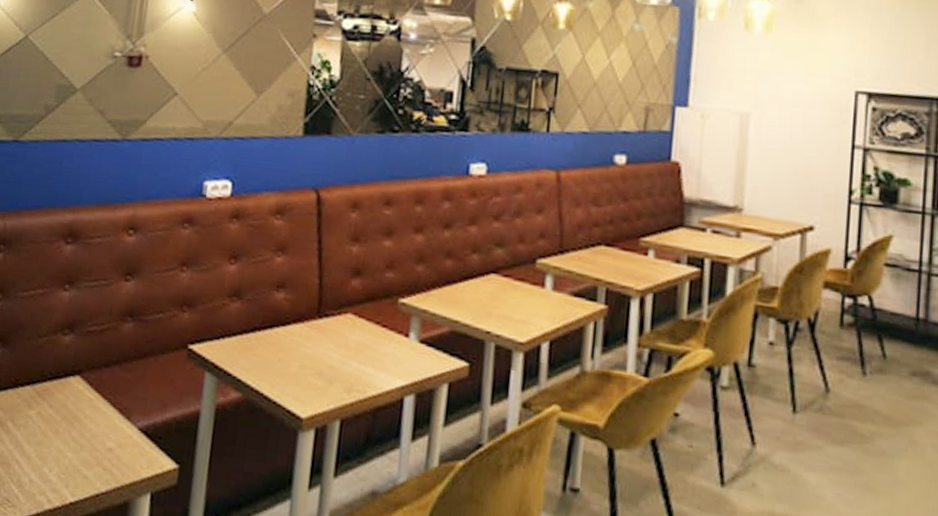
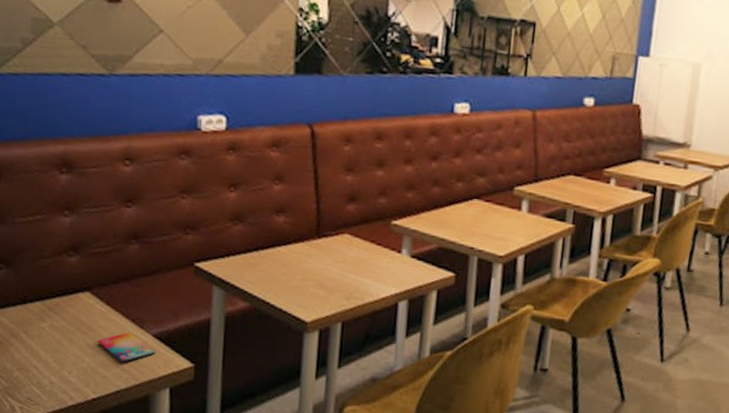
smartphone: none [82,423,140,461] -> present [97,332,155,363]

